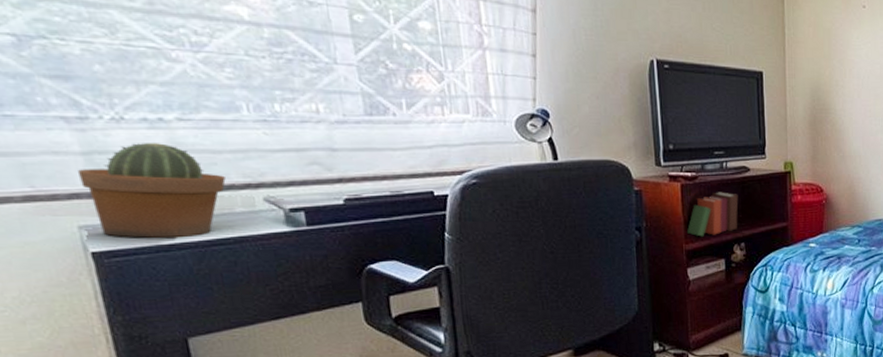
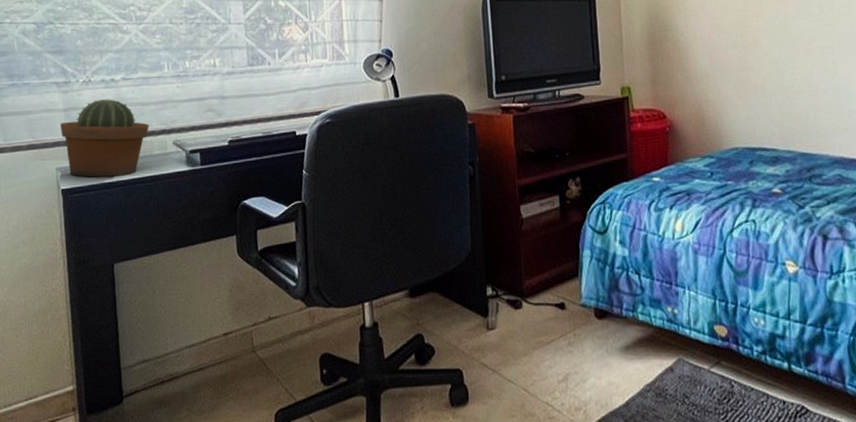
books: present [686,192,739,237] -> none [519,122,573,171]

